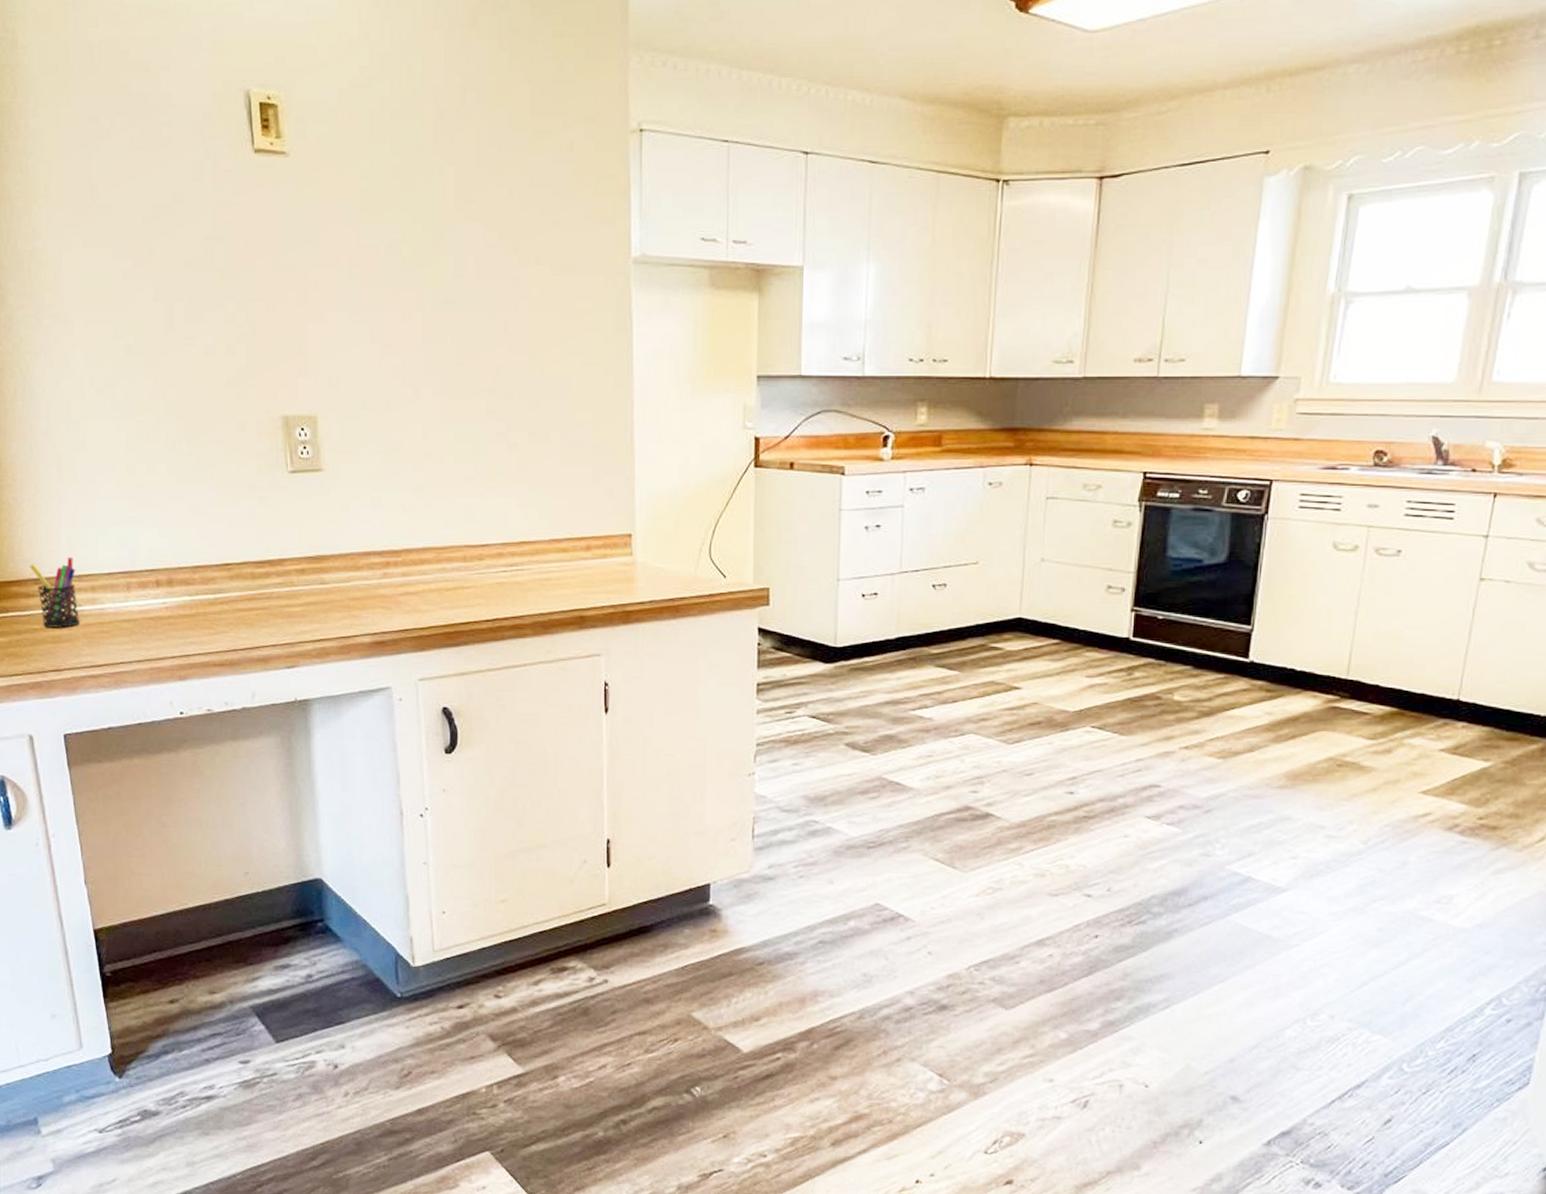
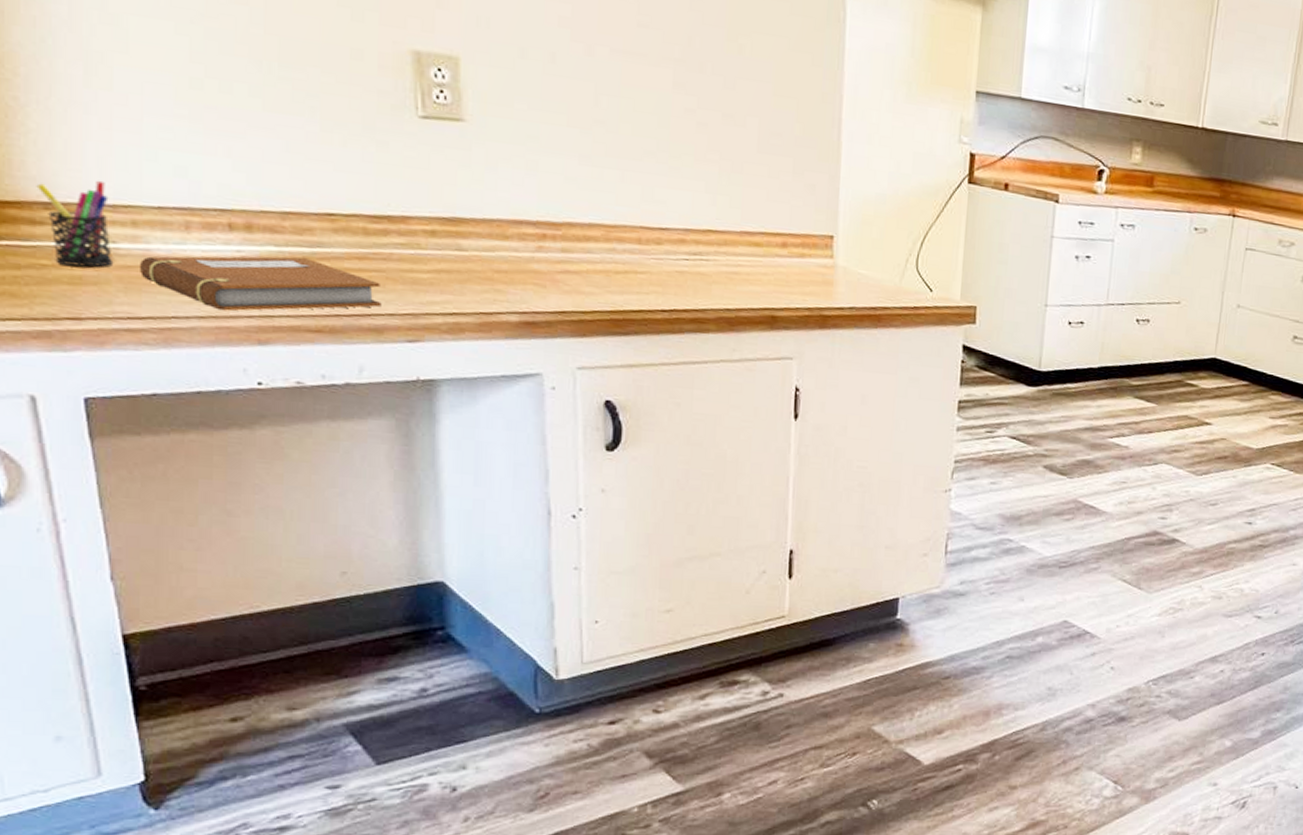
notebook: none [97,603,267,654] -> present [139,256,382,312]

